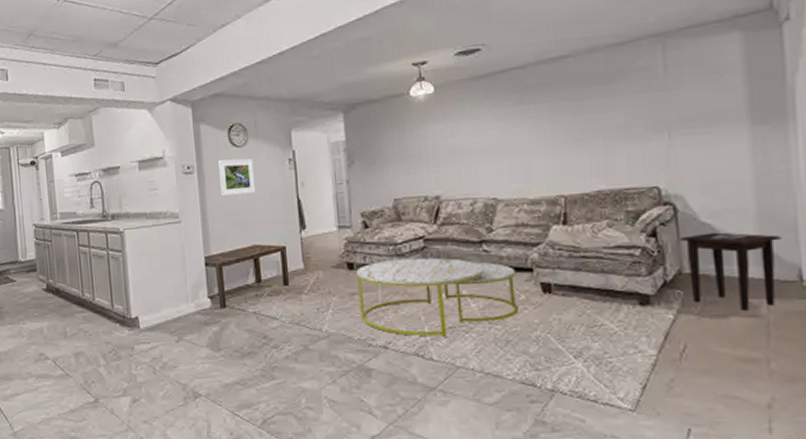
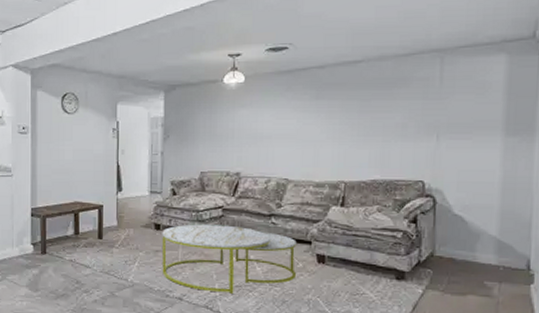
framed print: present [218,158,256,197] -> none [51,123,82,157]
side table: present [679,232,781,310] -> none [435,223,517,291]

